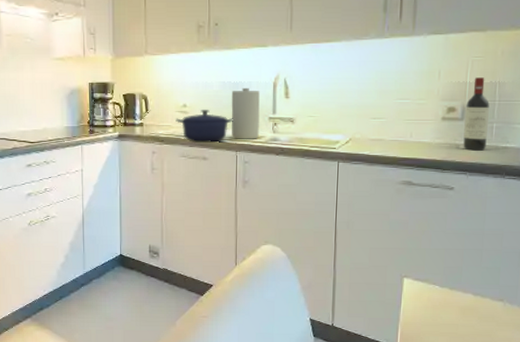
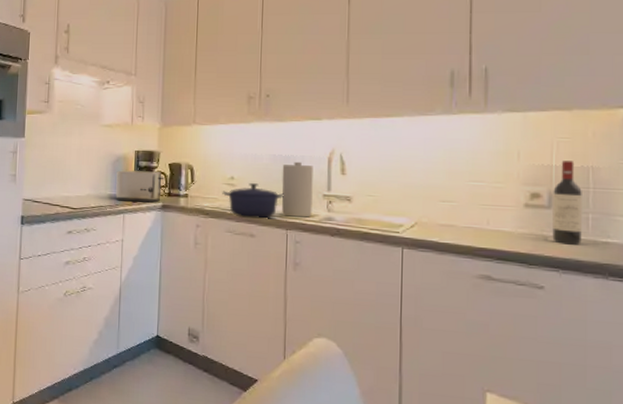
toaster: none [72,103,119,133] -> present [116,170,164,203]

